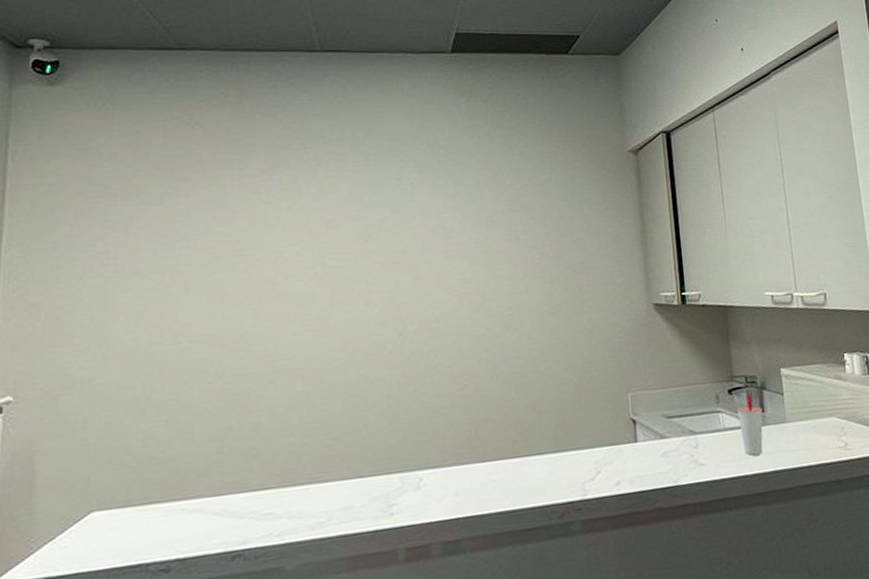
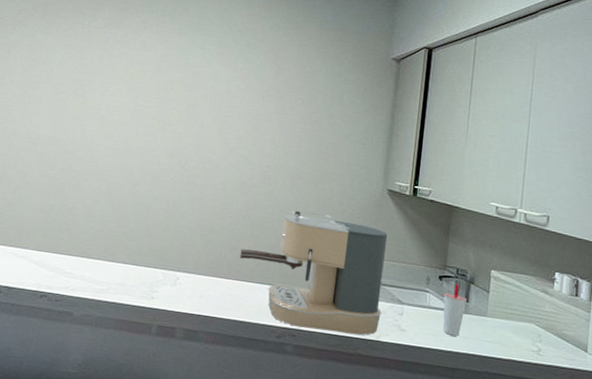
coffee maker: none [494,350,675,498] -> present [240,210,388,335]

